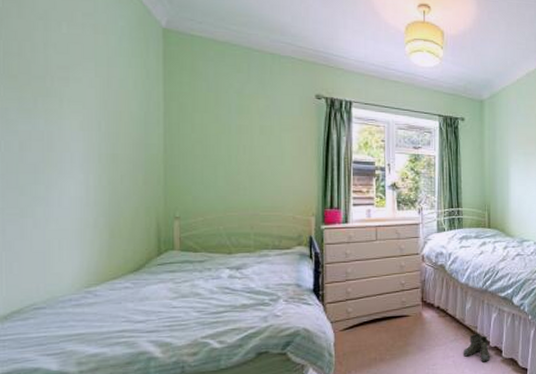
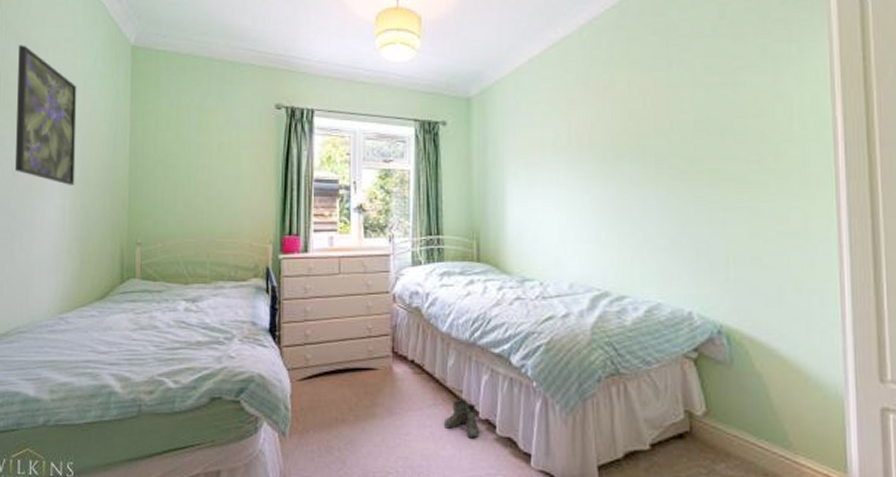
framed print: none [21,14,100,161] -> present [14,45,77,185]

